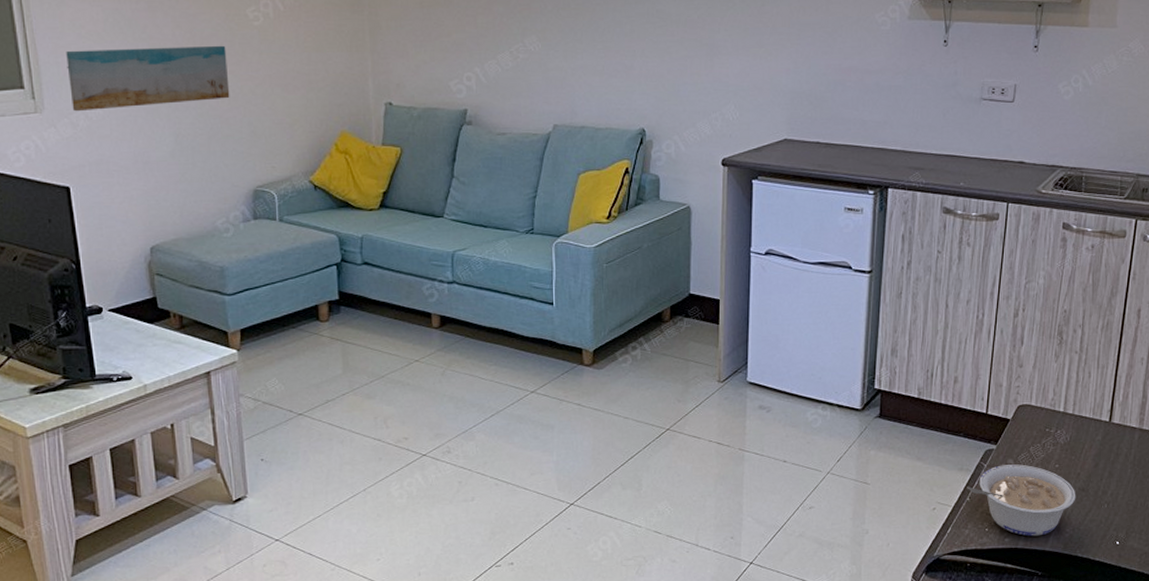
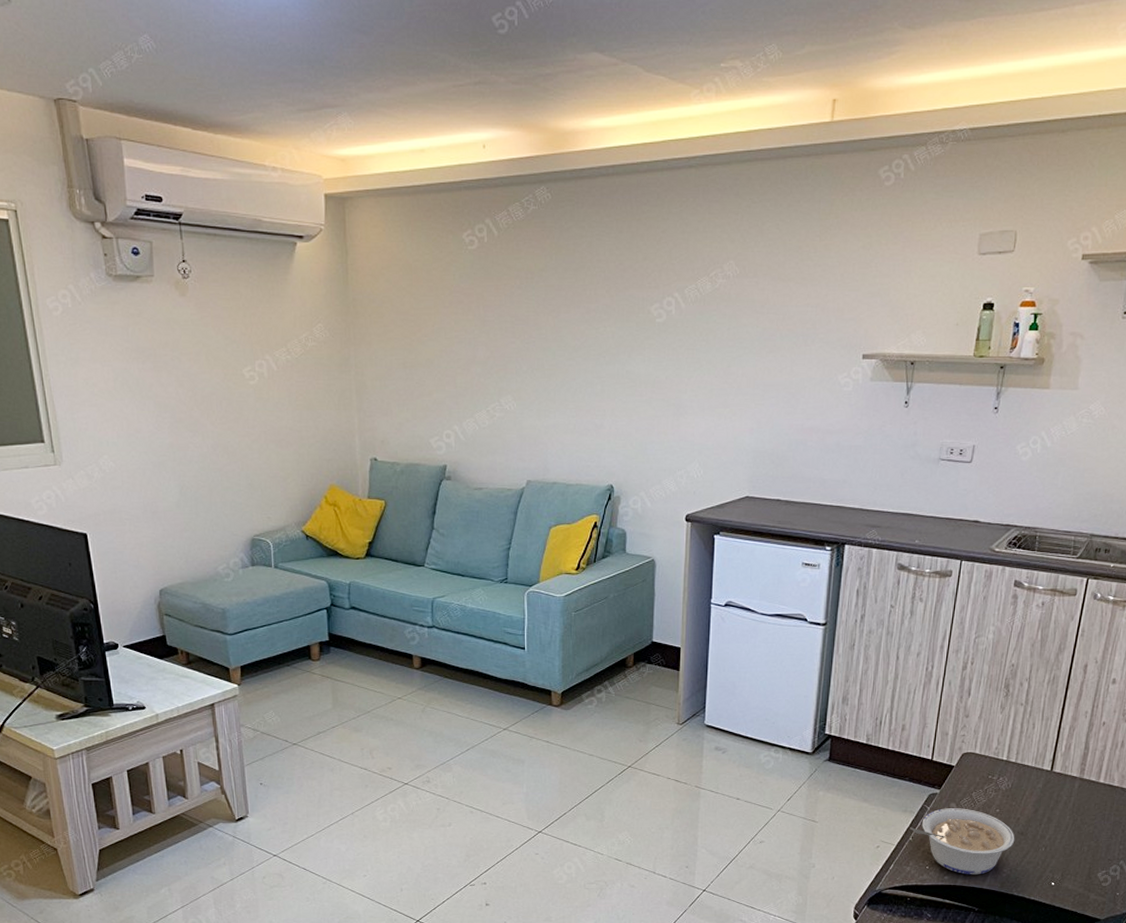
wall art: present [66,45,230,112] -> none [81,403,229,464]

